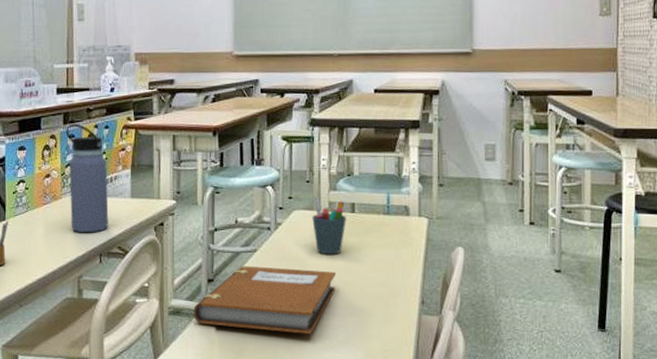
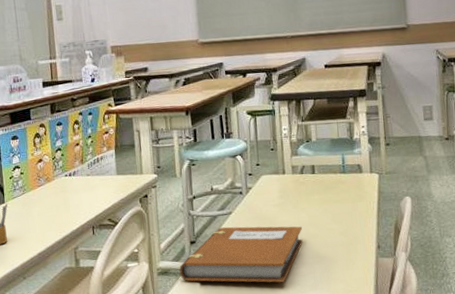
water bottle: present [66,123,109,233] -> none [54,112,98,210]
pen holder: present [312,196,346,255] -> none [278,161,308,212]

